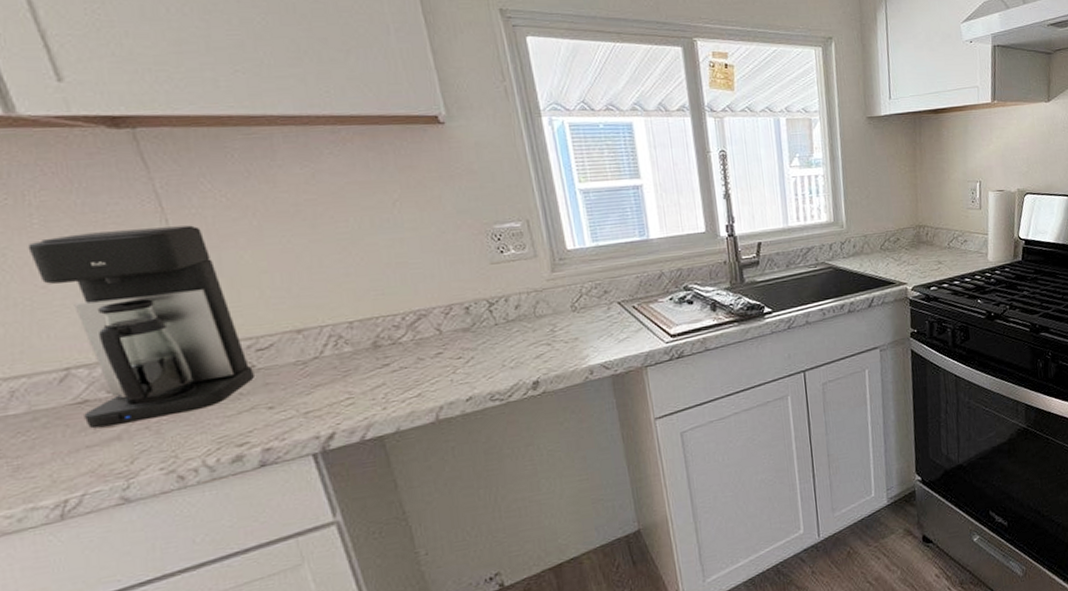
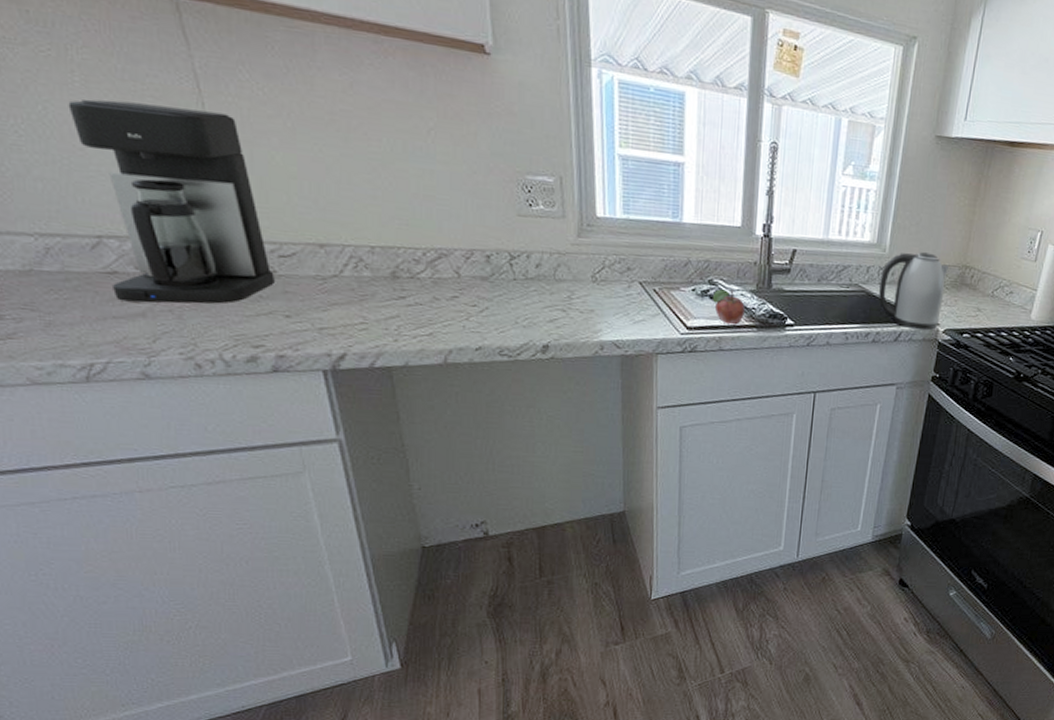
fruit: none [689,292,724,325] -> present [712,289,745,325]
kettle: none [843,220,906,294] -> present [879,252,950,331]

